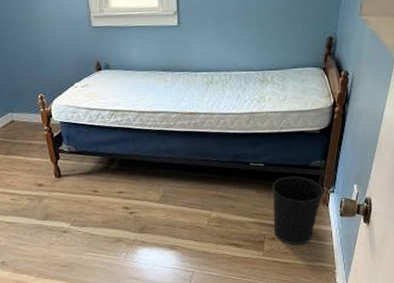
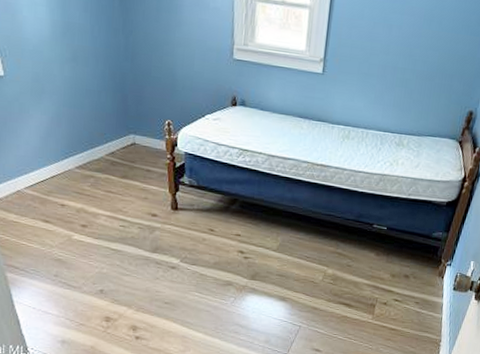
wastebasket: present [272,176,324,245] -> none [387,243,442,313]

